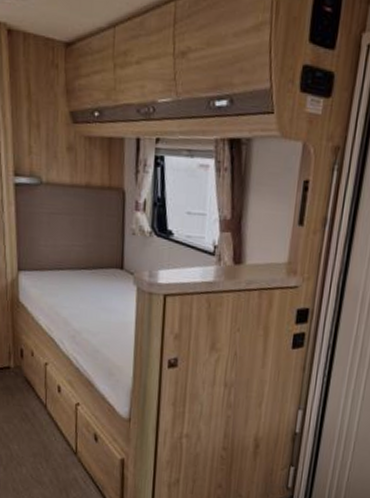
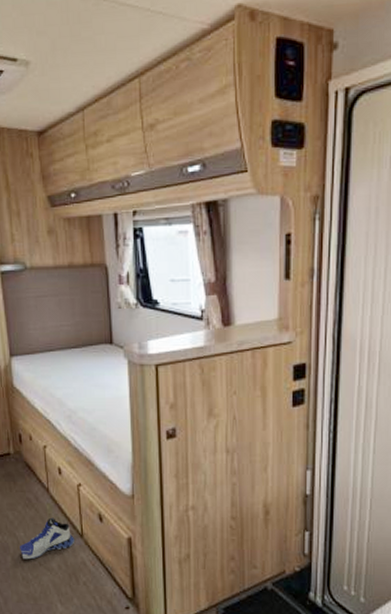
sneaker: none [13,433,69,472] -> present [20,517,75,560]

